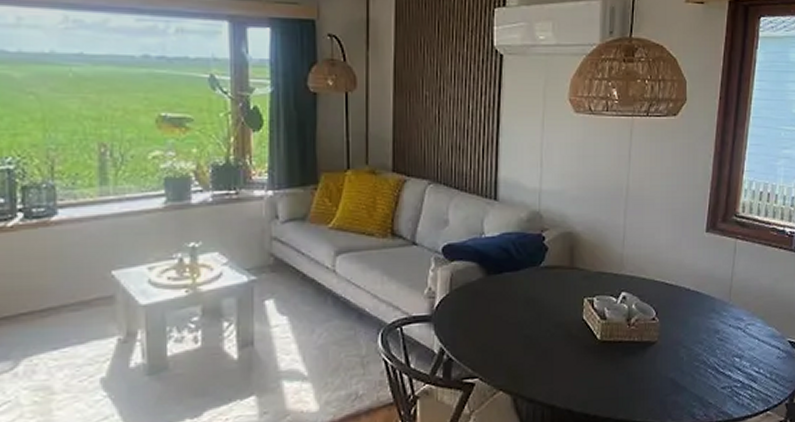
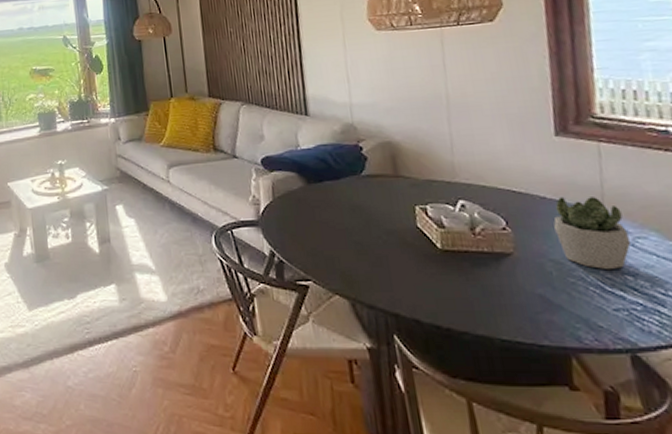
succulent plant: none [692,288,742,354] -> present [553,197,630,271]

